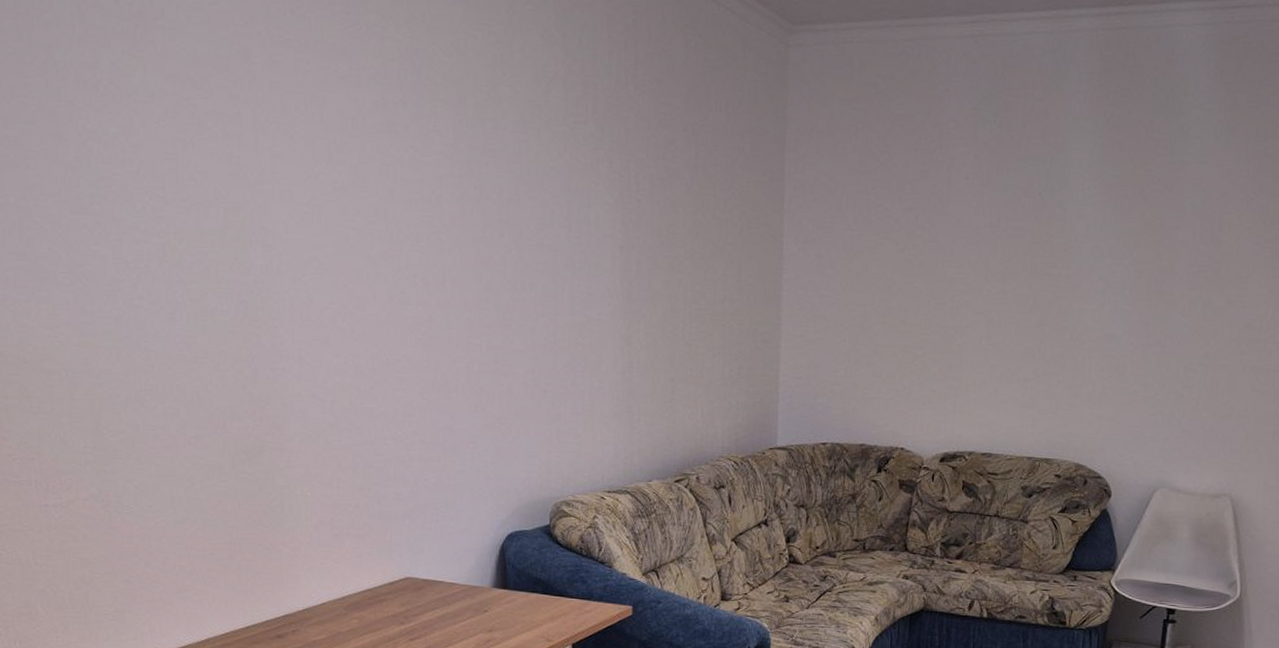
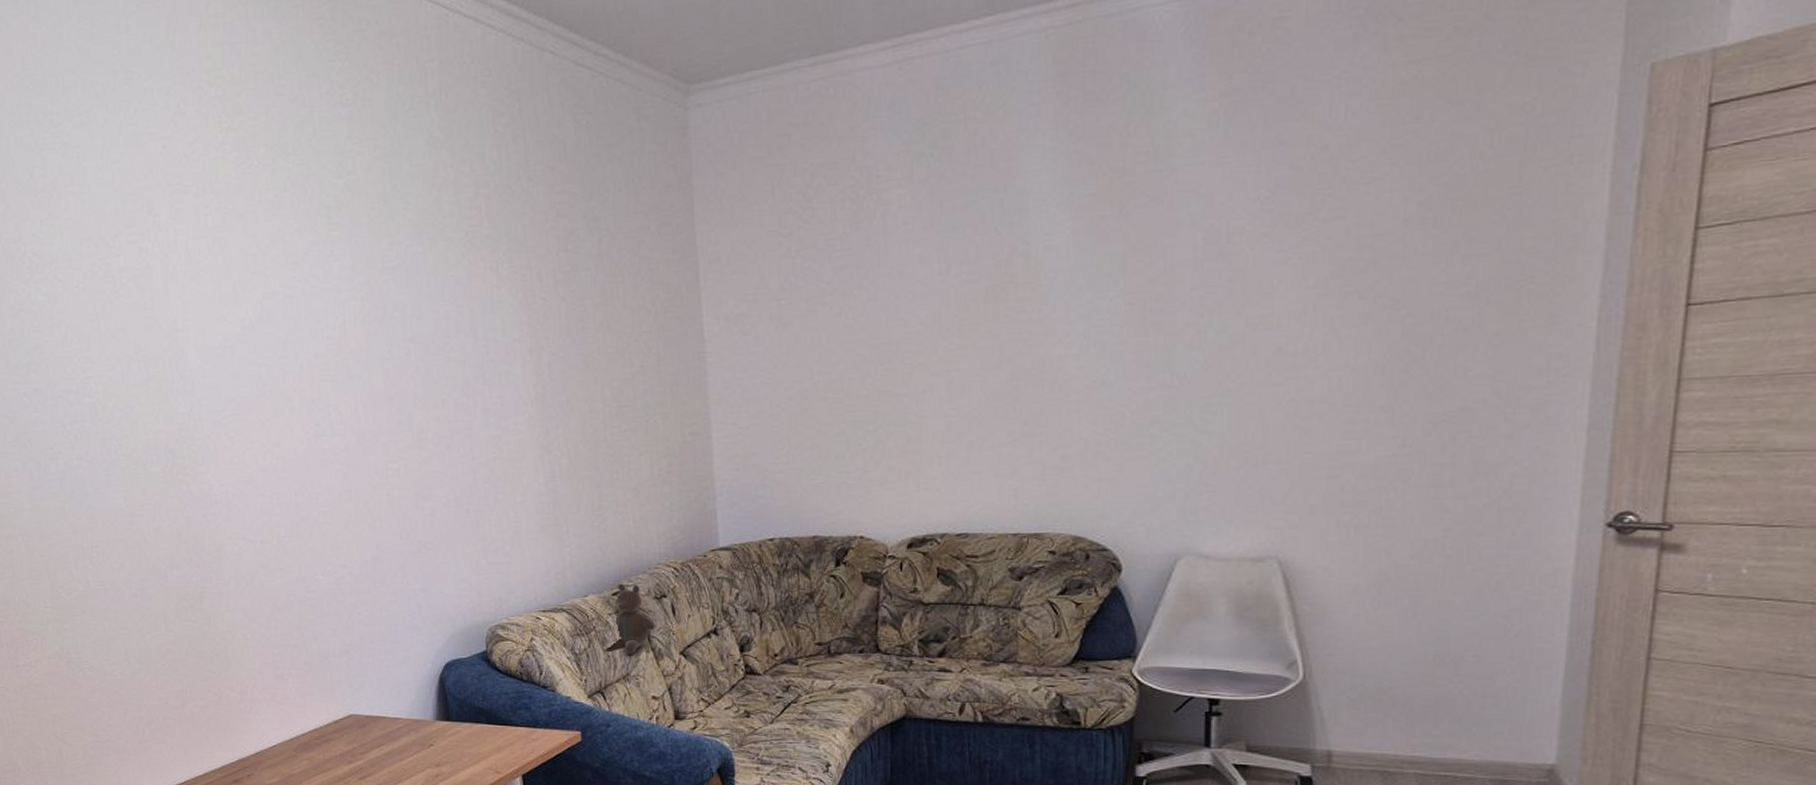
stuffed animal: none [662,472,712,539] -> present [604,583,655,655]

